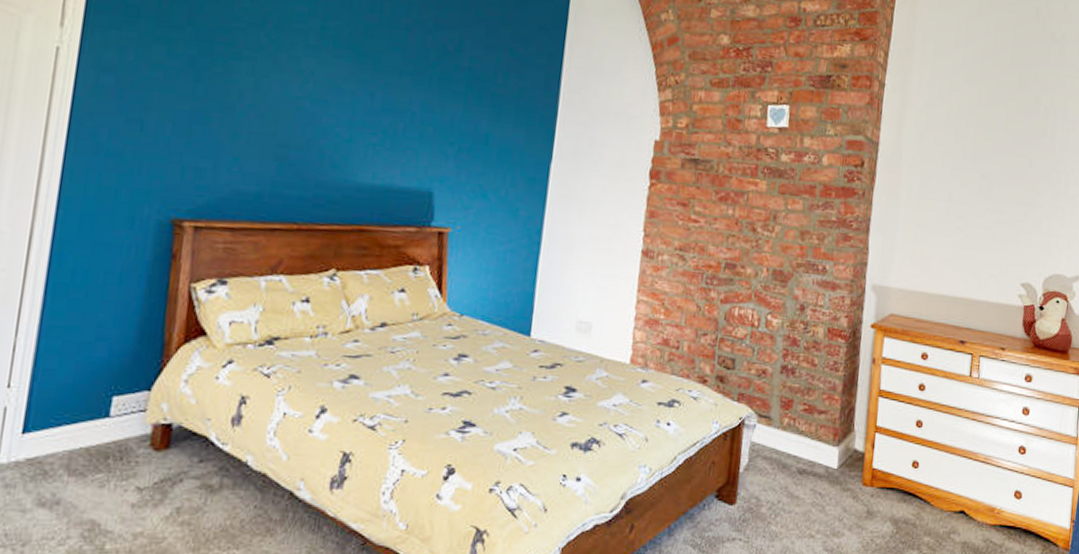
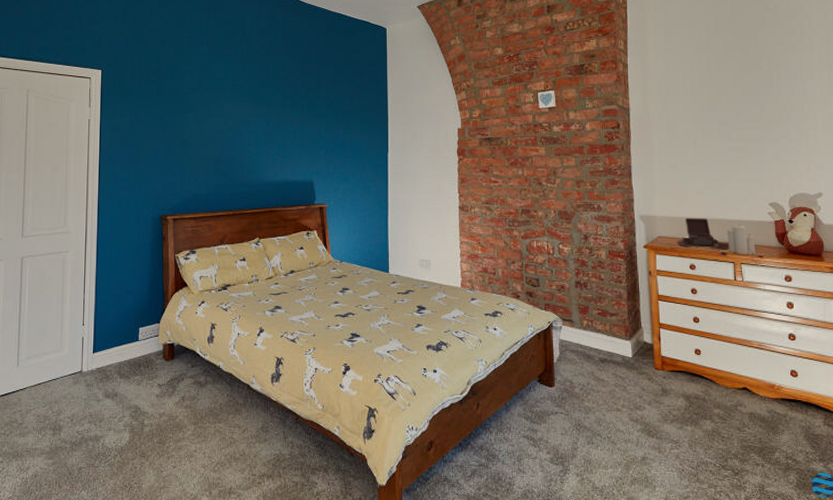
instrument case: none [911,293,971,338] -> present [677,218,730,251]
candle: none [968,306,999,347] -> present [727,224,756,255]

